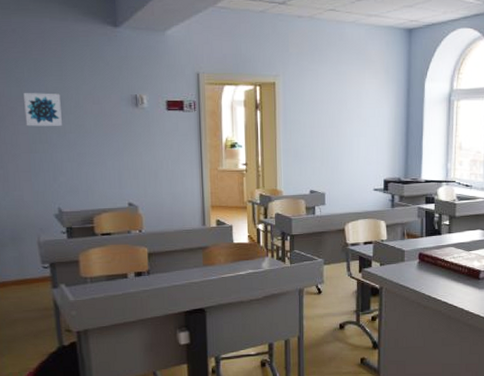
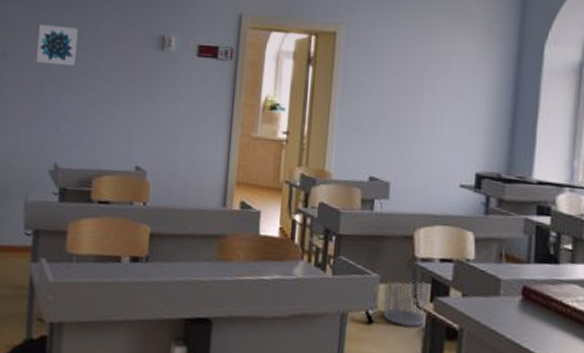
waste bin: none [327,259,359,291] -> present [383,279,431,327]

